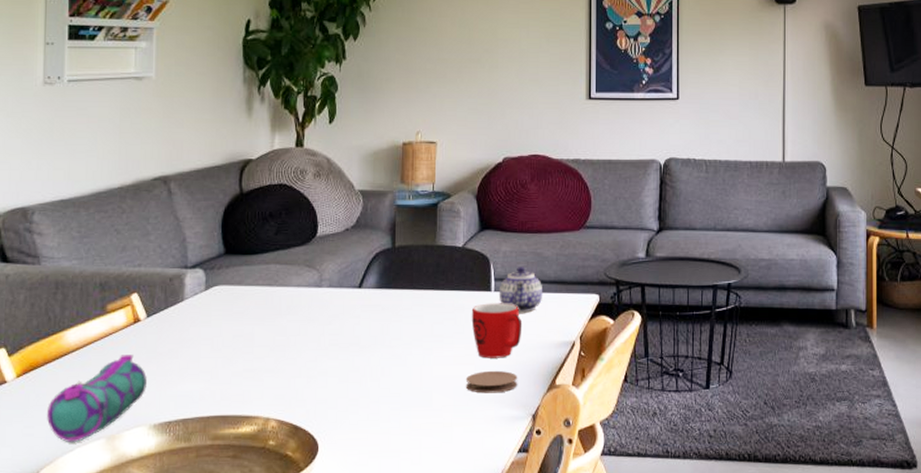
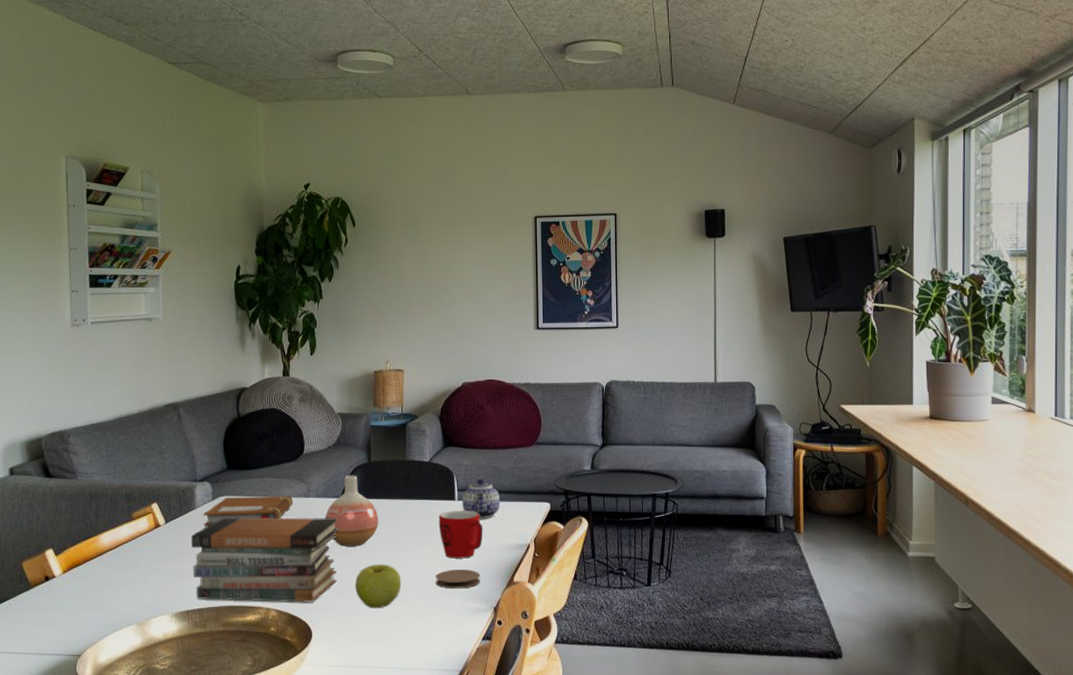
pencil case: present [47,354,147,442] -> none [89,554,168,627]
book stack: none [176,311,355,411] -> present [190,517,339,603]
notebook: none [193,286,302,322] -> present [203,496,293,527]
vase: none [339,262,402,345] -> present [325,475,379,547]
apple: none [371,365,426,417] -> present [355,564,401,609]

